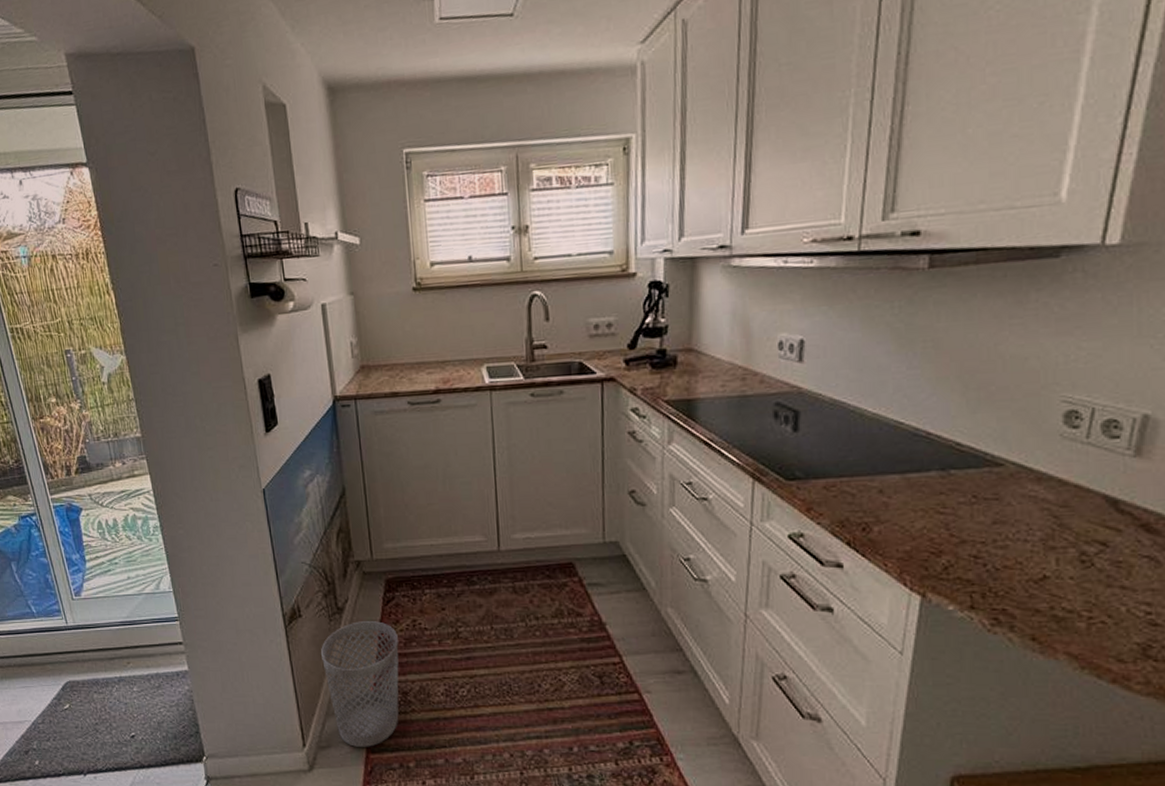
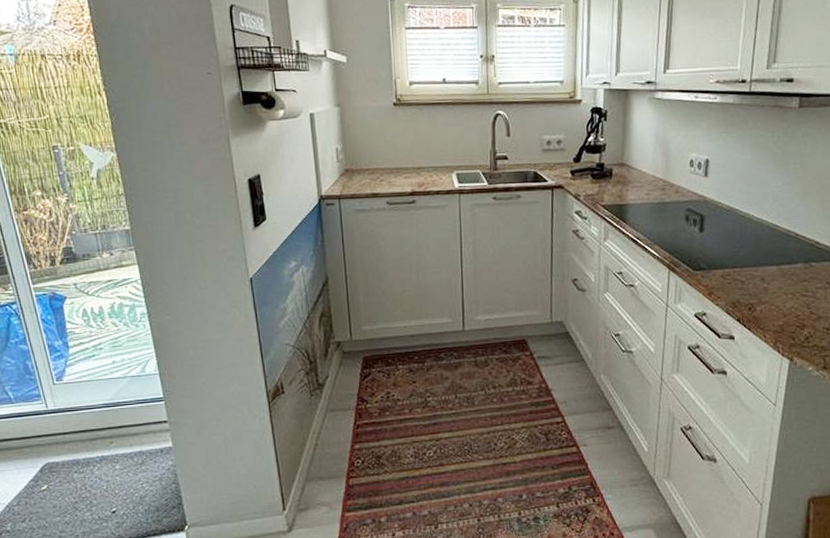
wastebasket: present [320,621,399,747] -> none [301,394,374,507]

